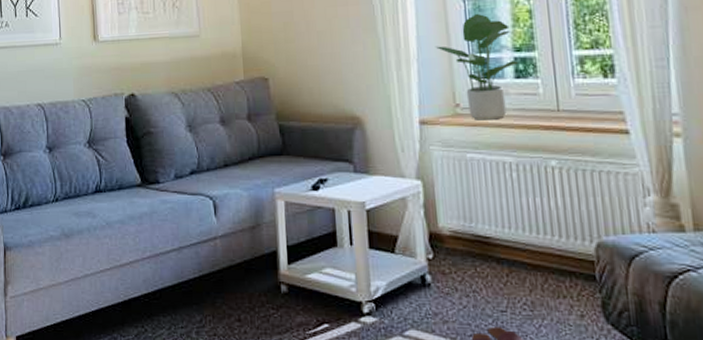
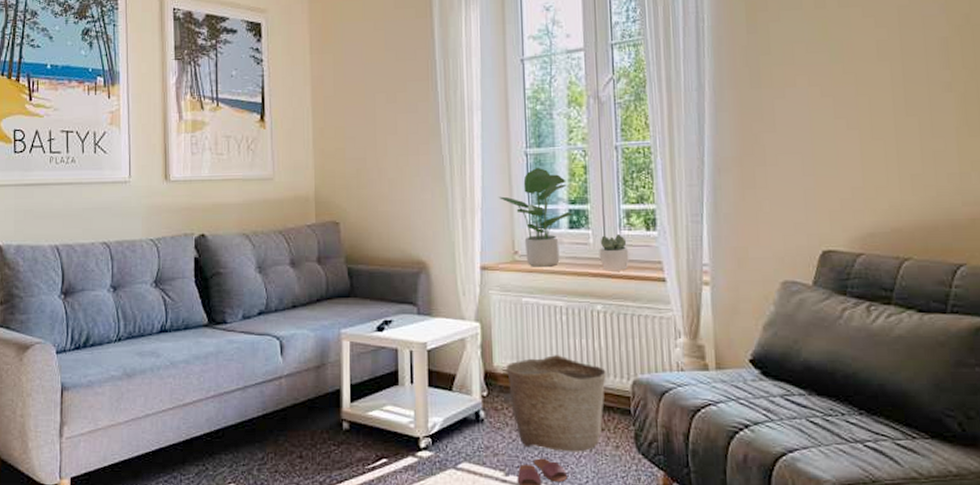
basket: none [452,215,567,321] -> present [505,355,607,452]
succulent plant: none [550,82,587,124] -> present [599,233,630,271]

